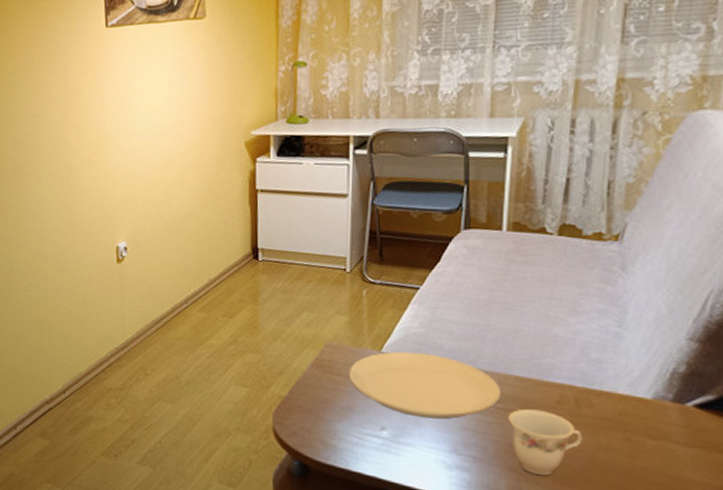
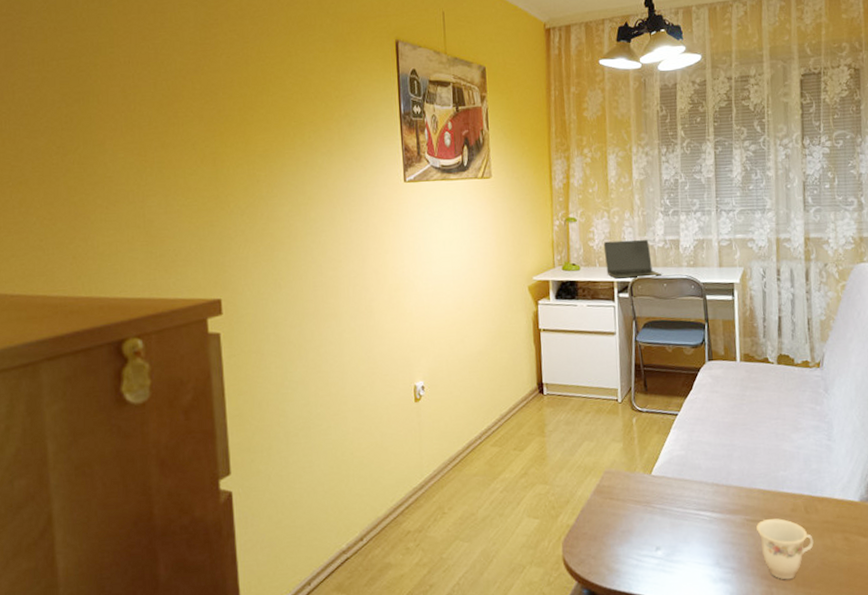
laptop: none [339,86,413,133] -> present [603,239,662,279]
plate: present [348,352,501,419] -> none [625,473,749,535]

